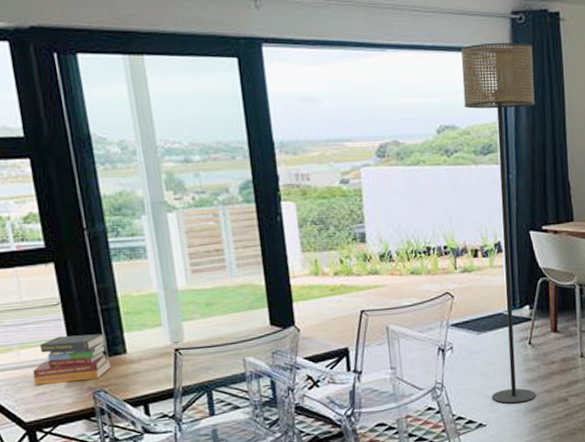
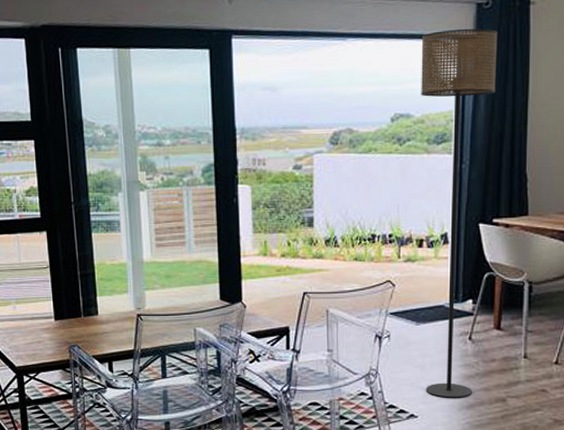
books: present [32,333,111,385] -> none [24,295,85,336]

